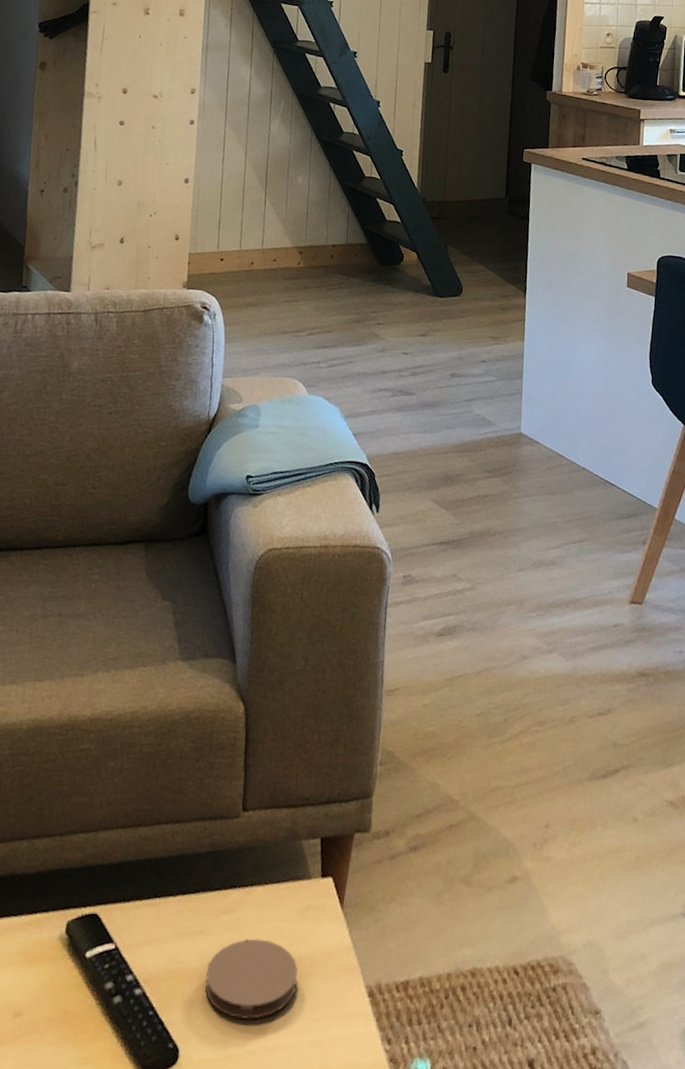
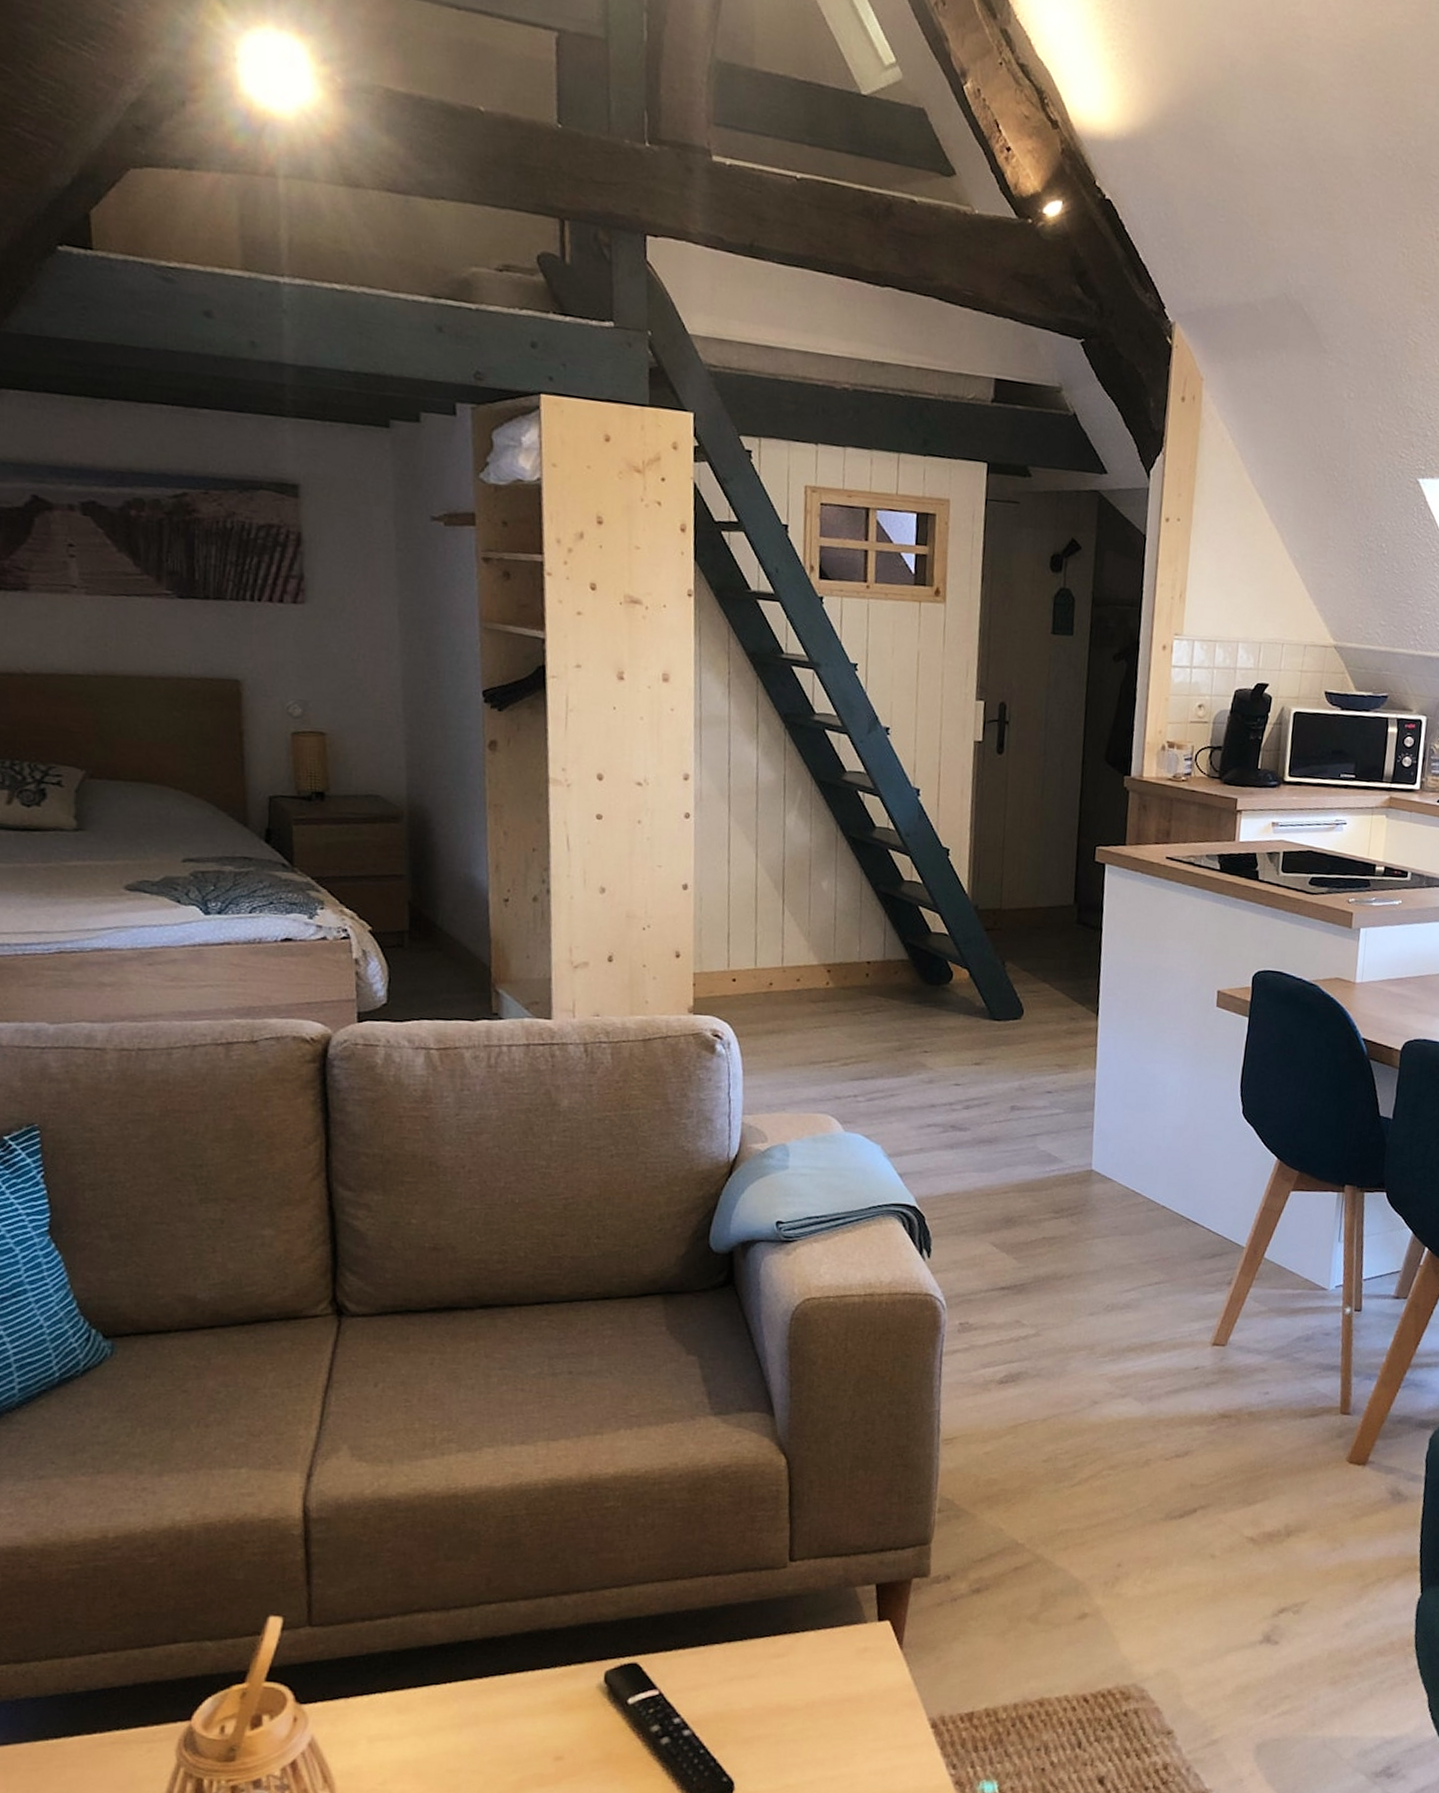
coaster: present [205,938,298,1020] -> none [758,1680,856,1753]

